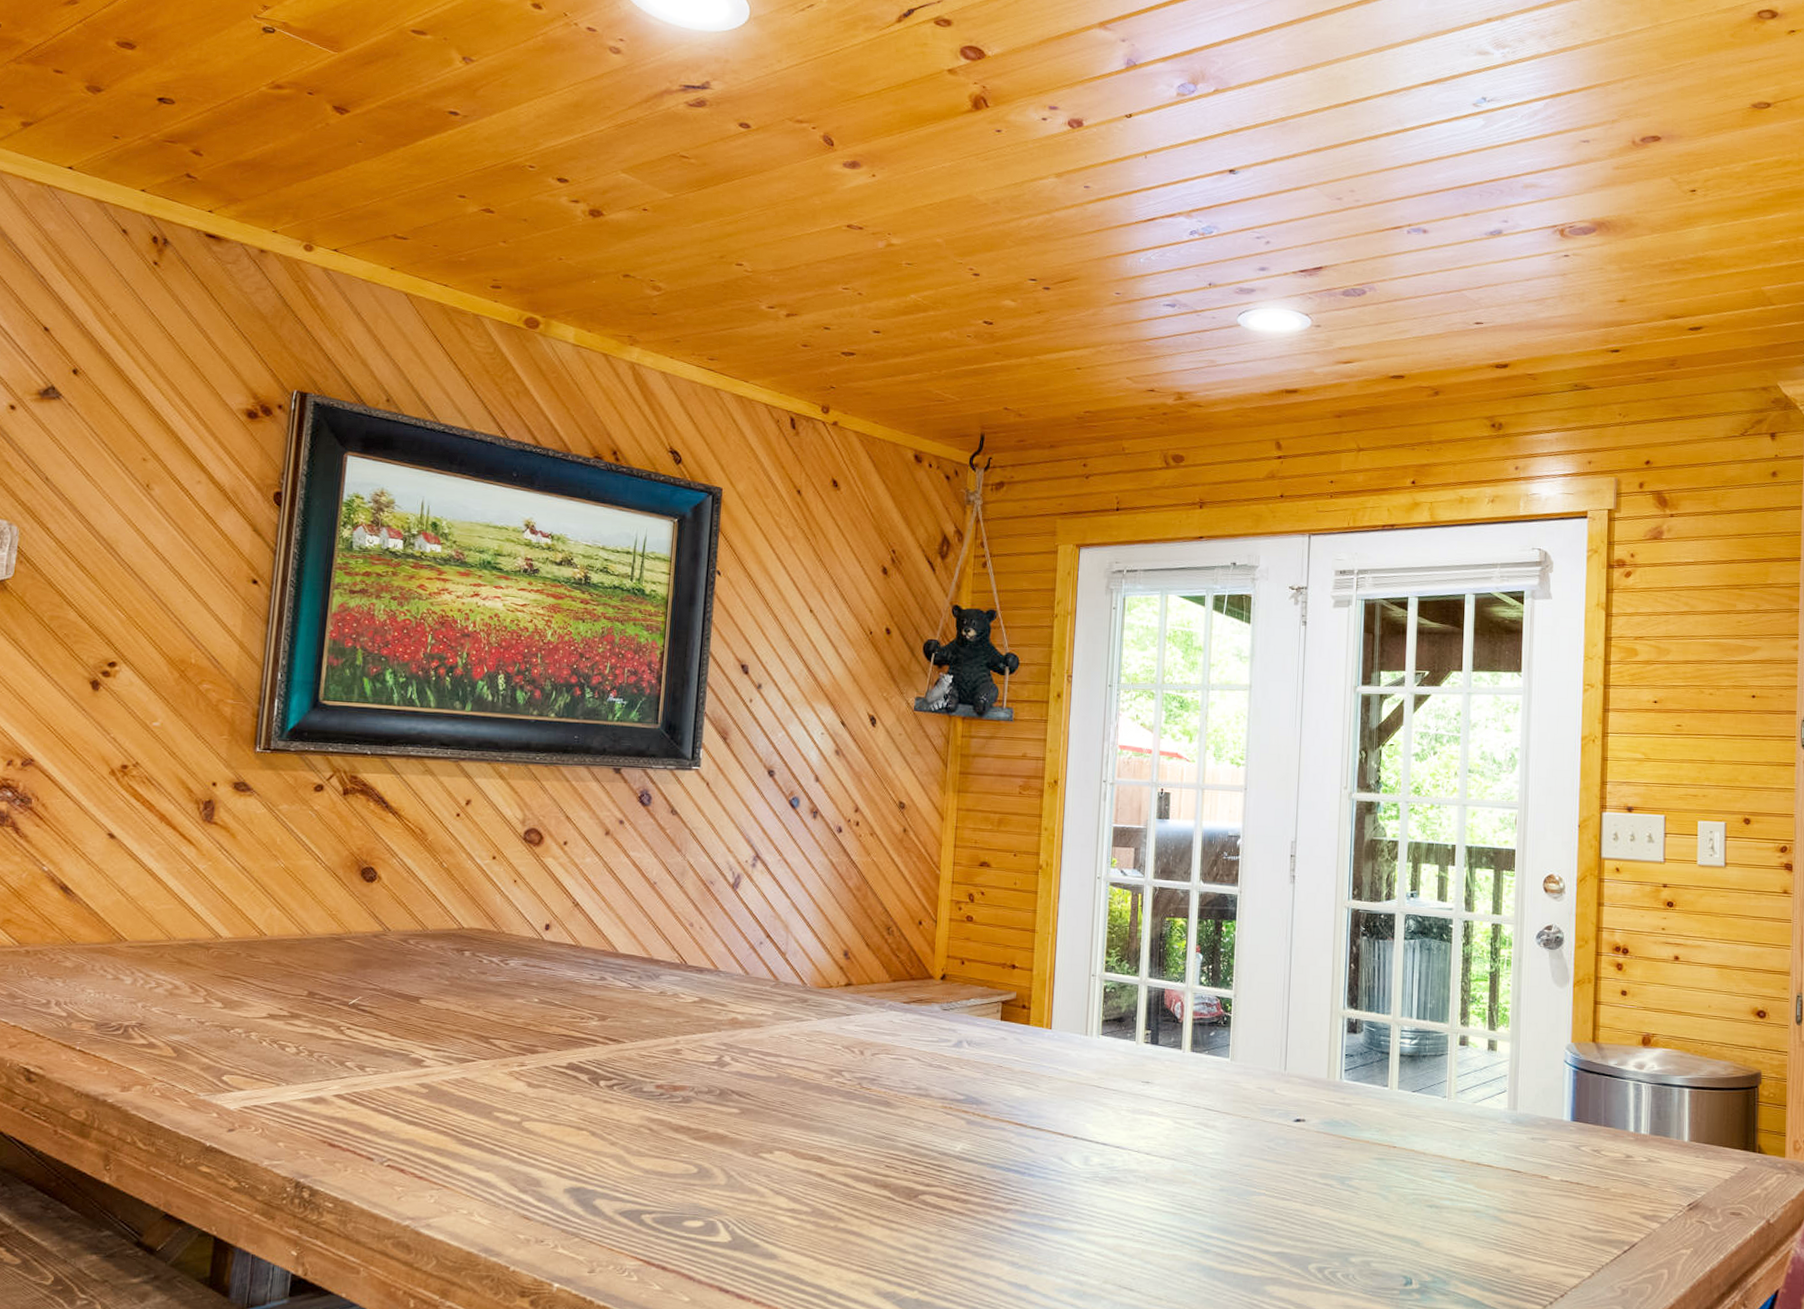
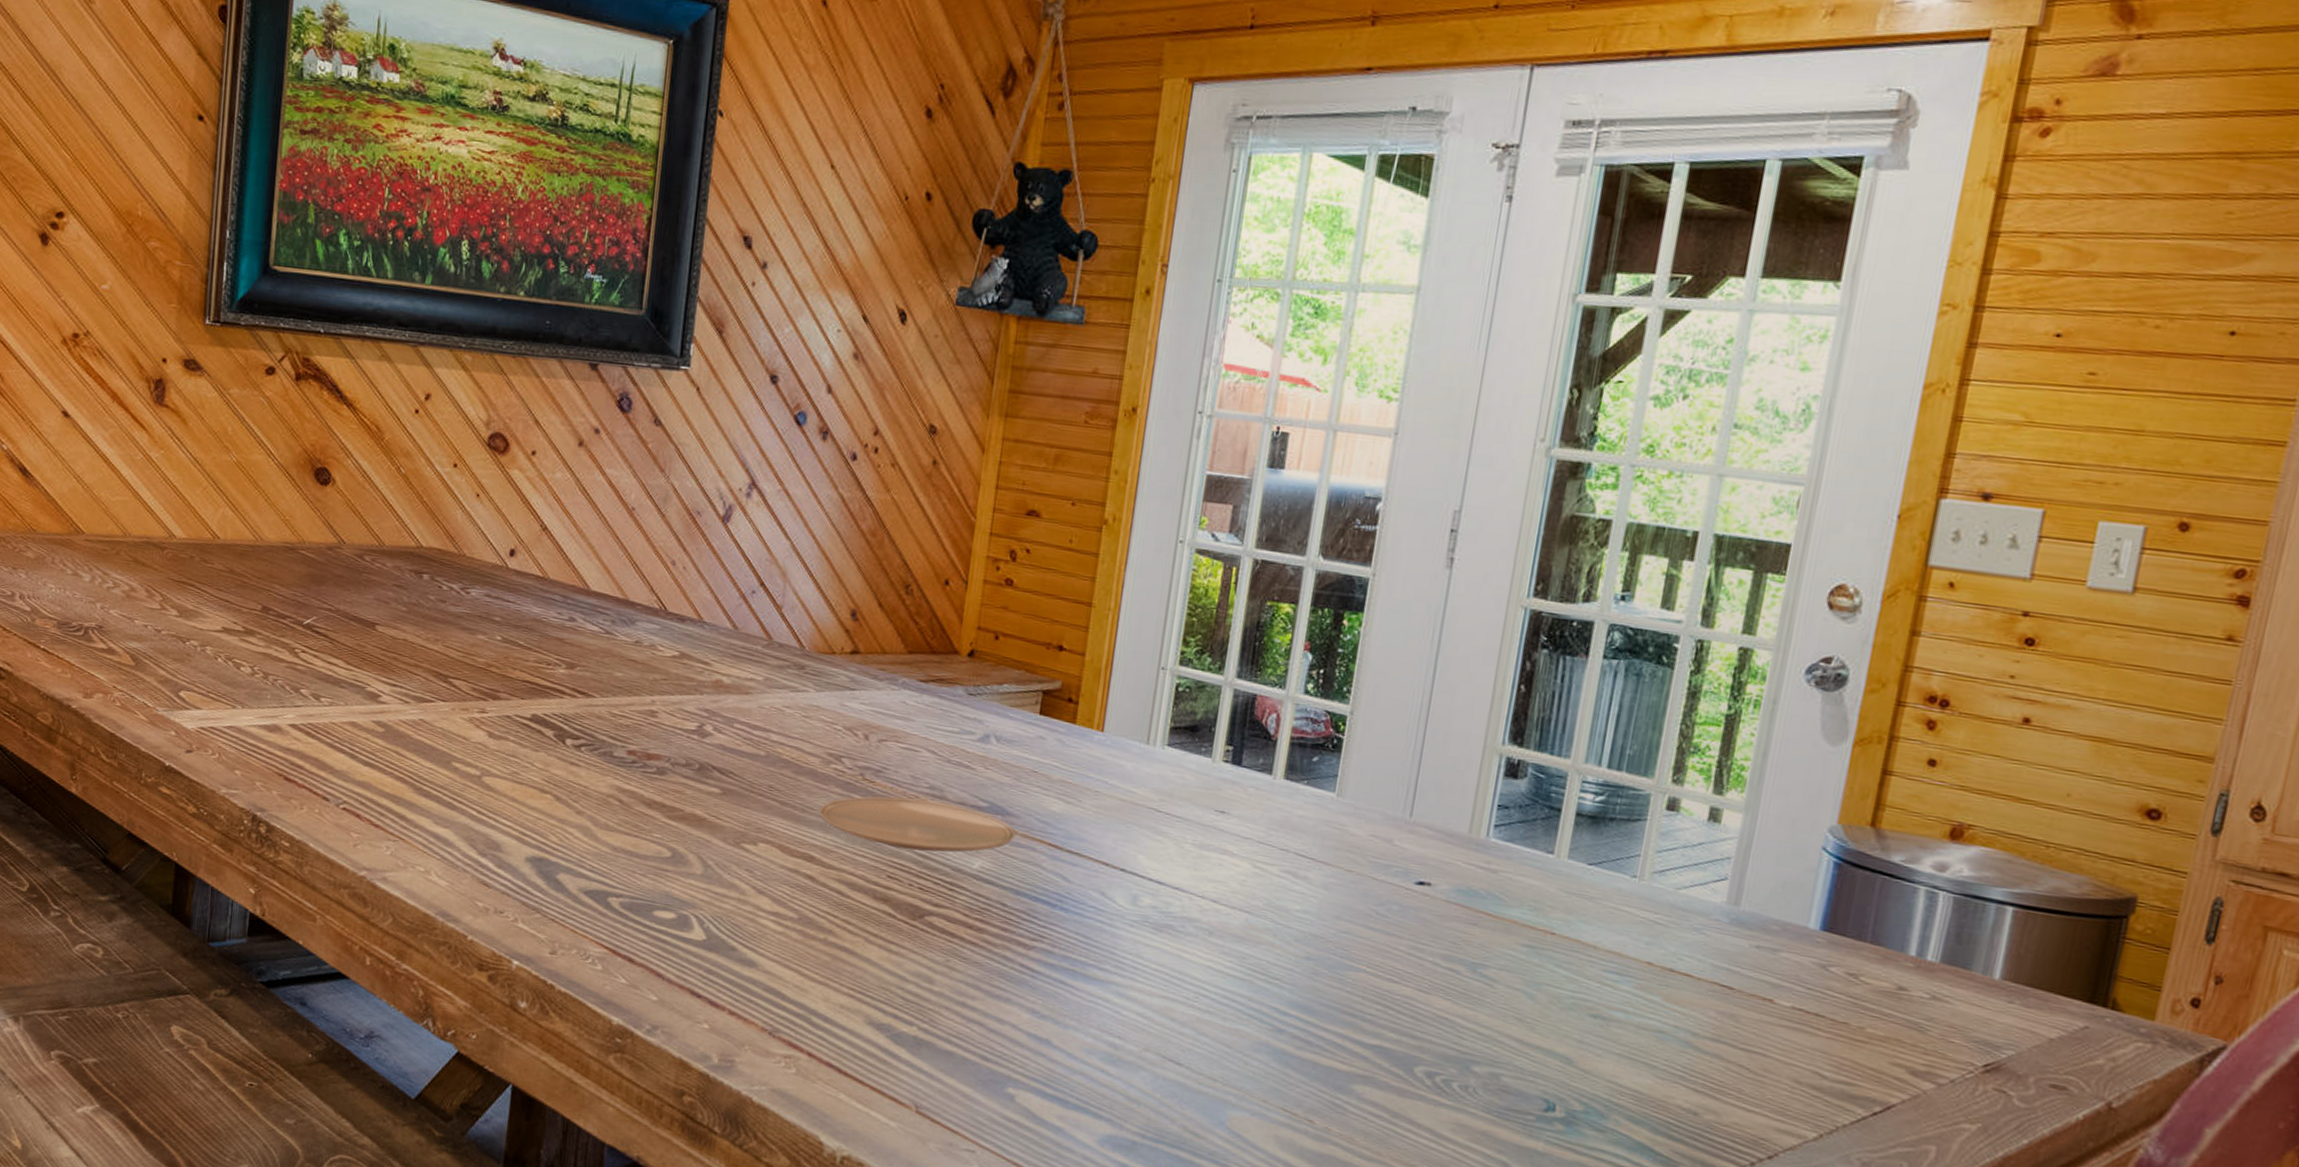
plate: none [825,1098,989,1142] -> present [818,796,1016,852]

